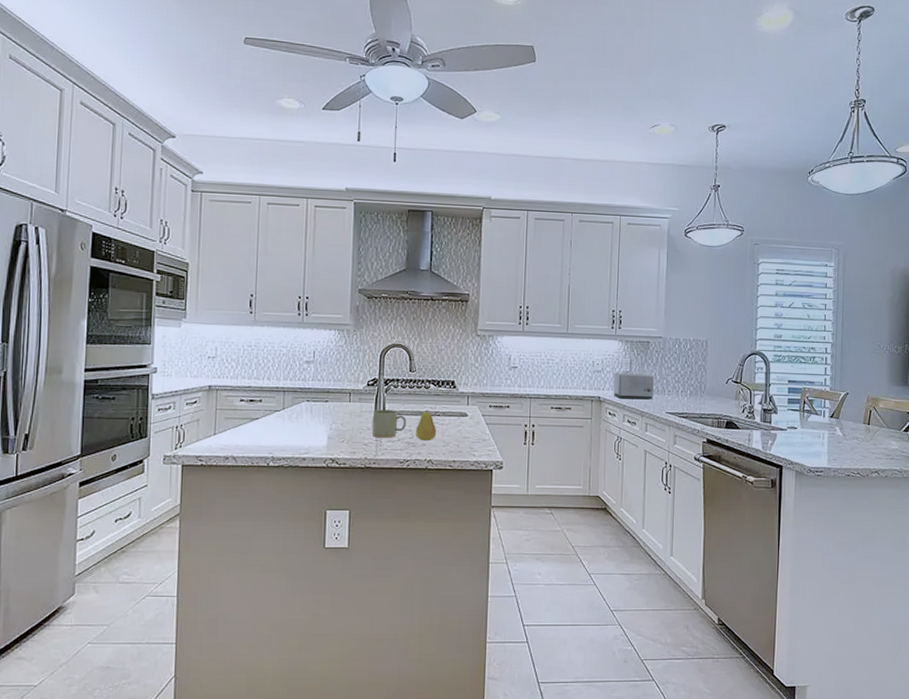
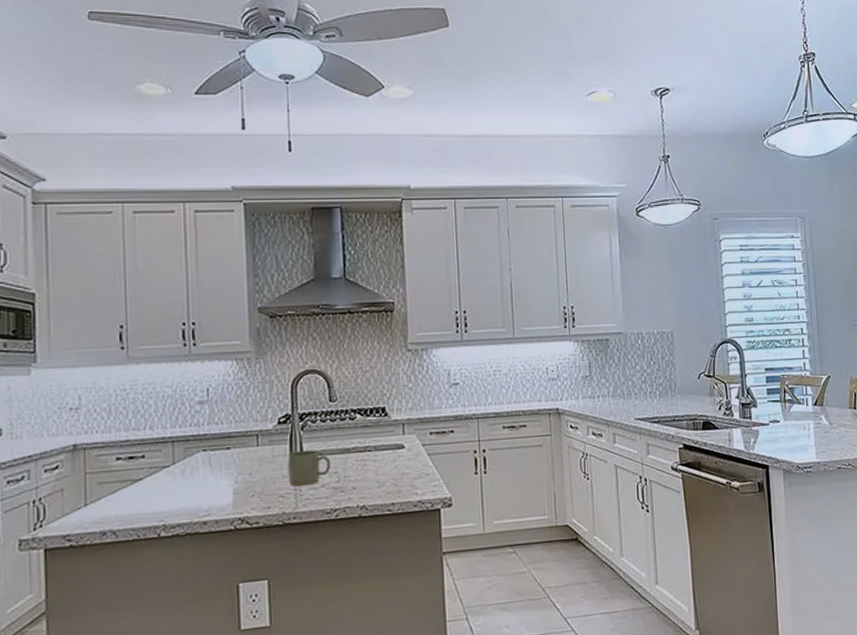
fruit: present [416,410,437,441] -> none [343,445,369,484]
toaster: present [613,373,654,400] -> none [571,376,619,409]

